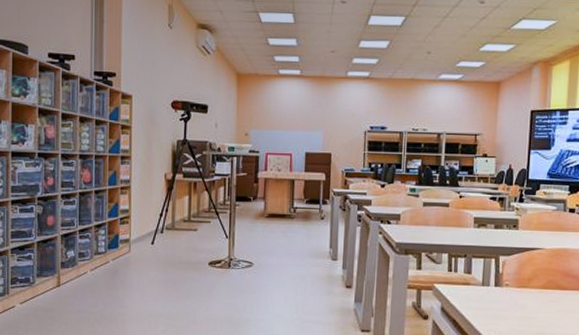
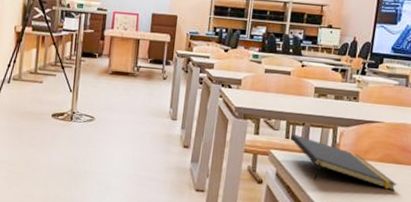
notepad: none [454,266,562,318] -> present [291,133,397,191]

